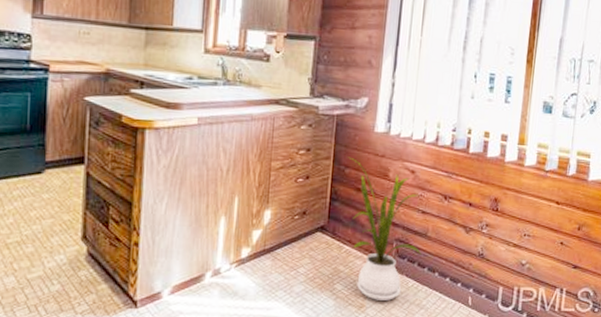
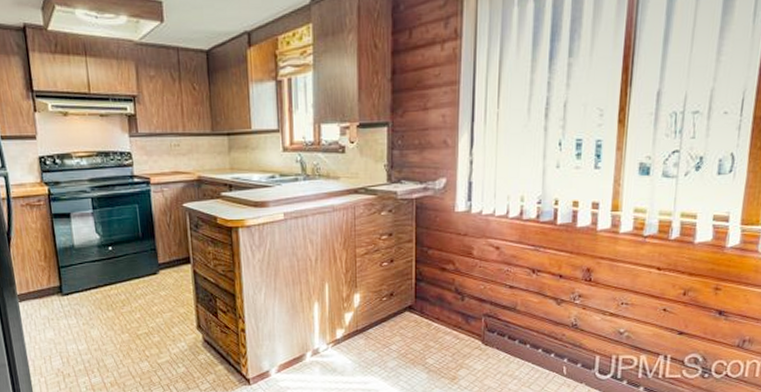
house plant: present [348,157,422,300] -> none [430,238,512,372]

